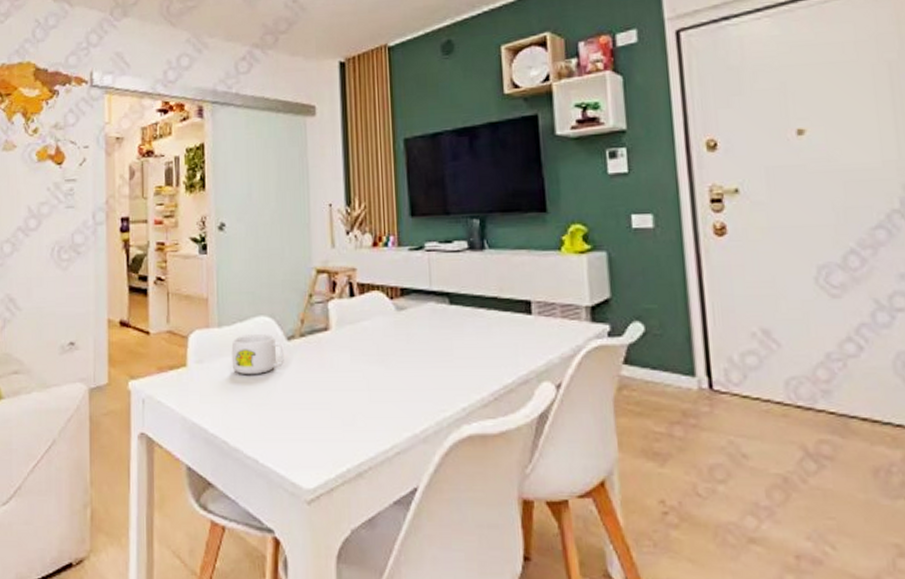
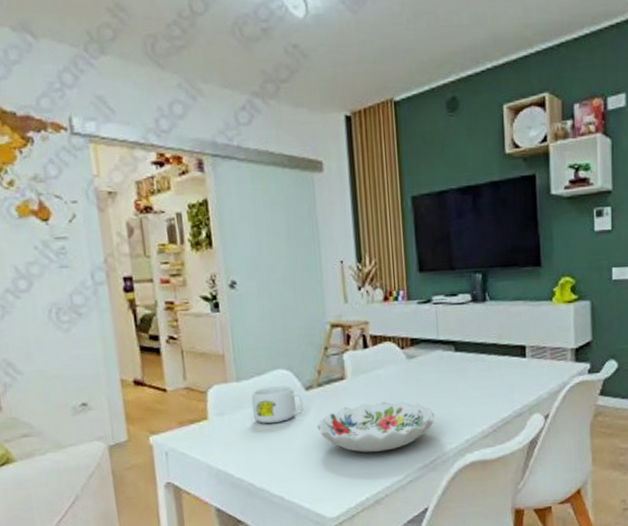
decorative bowl: none [297,358,427,415] -> present [317,402,435,453]

